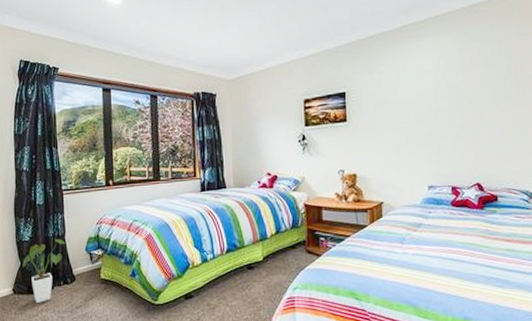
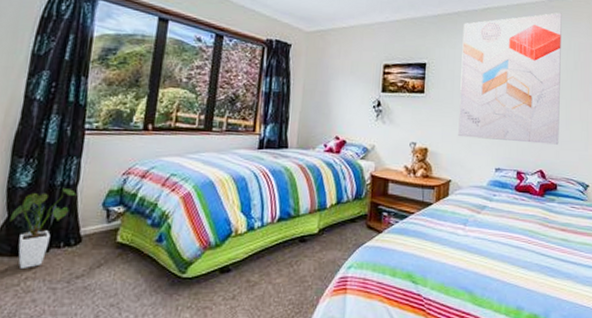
wall art: none [379,17,496,160] -> present [458,13,562,145]

